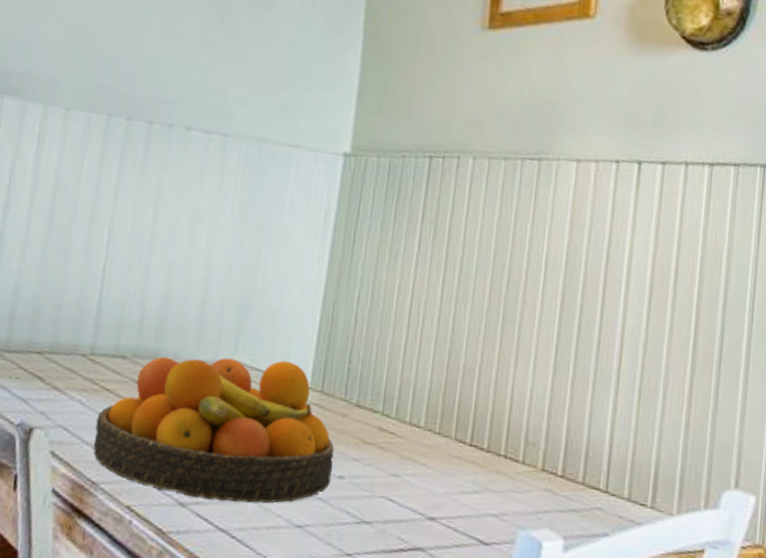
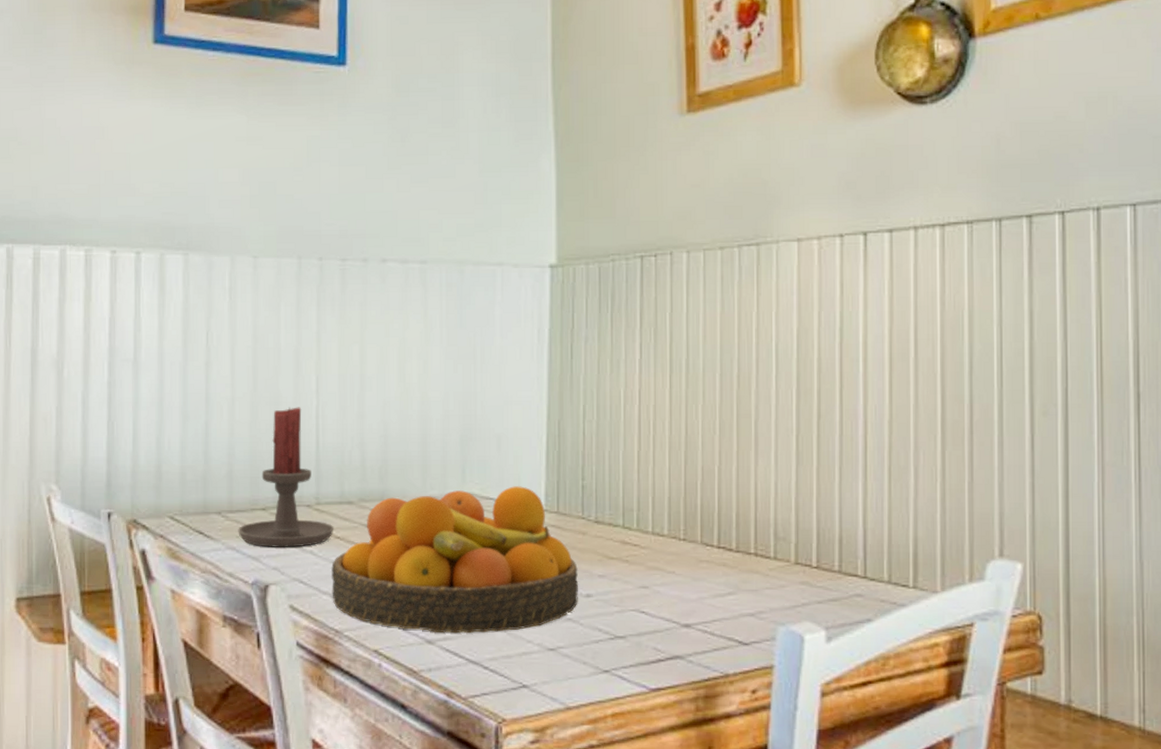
candle holder: none [11,256,106,395] -> present [238,407,334,548]

